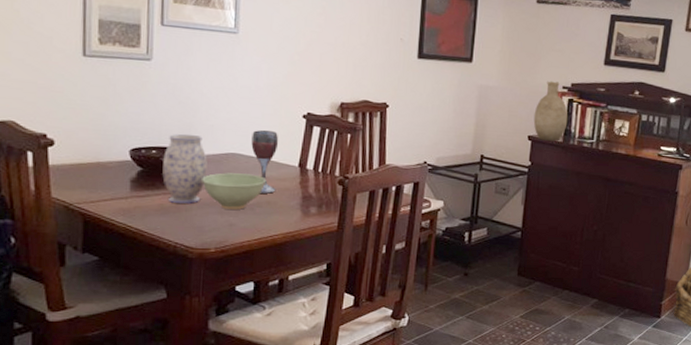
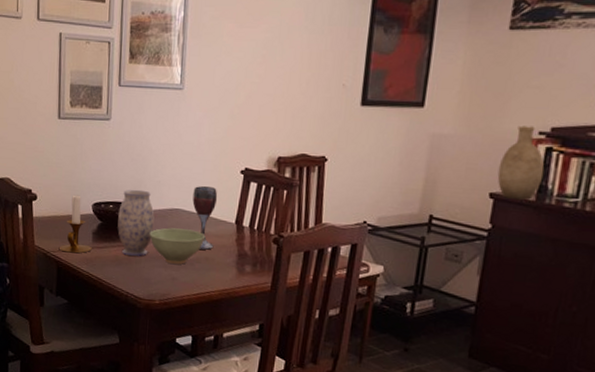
candlestick: none [85,139,130,204] -> present [59,194,92,254]

